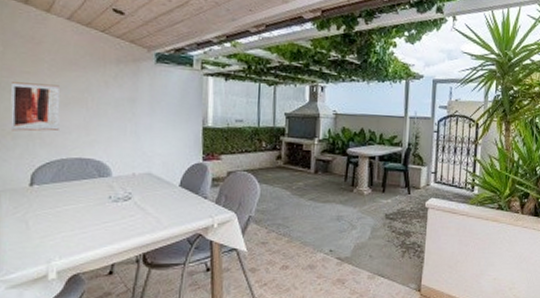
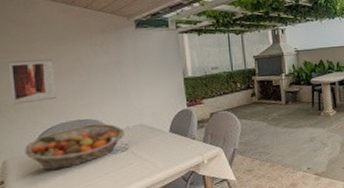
fruit basket: none [18,164,129,211] -> present [25,123,124,171]

